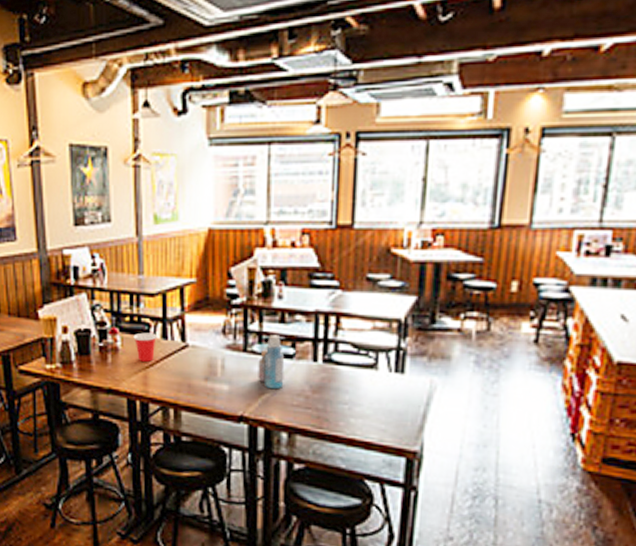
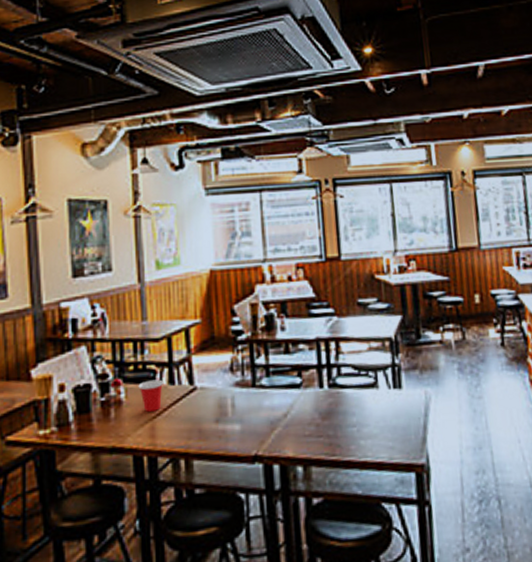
bottle: present [258,335,285,389] -> none [267,366,295,421]

